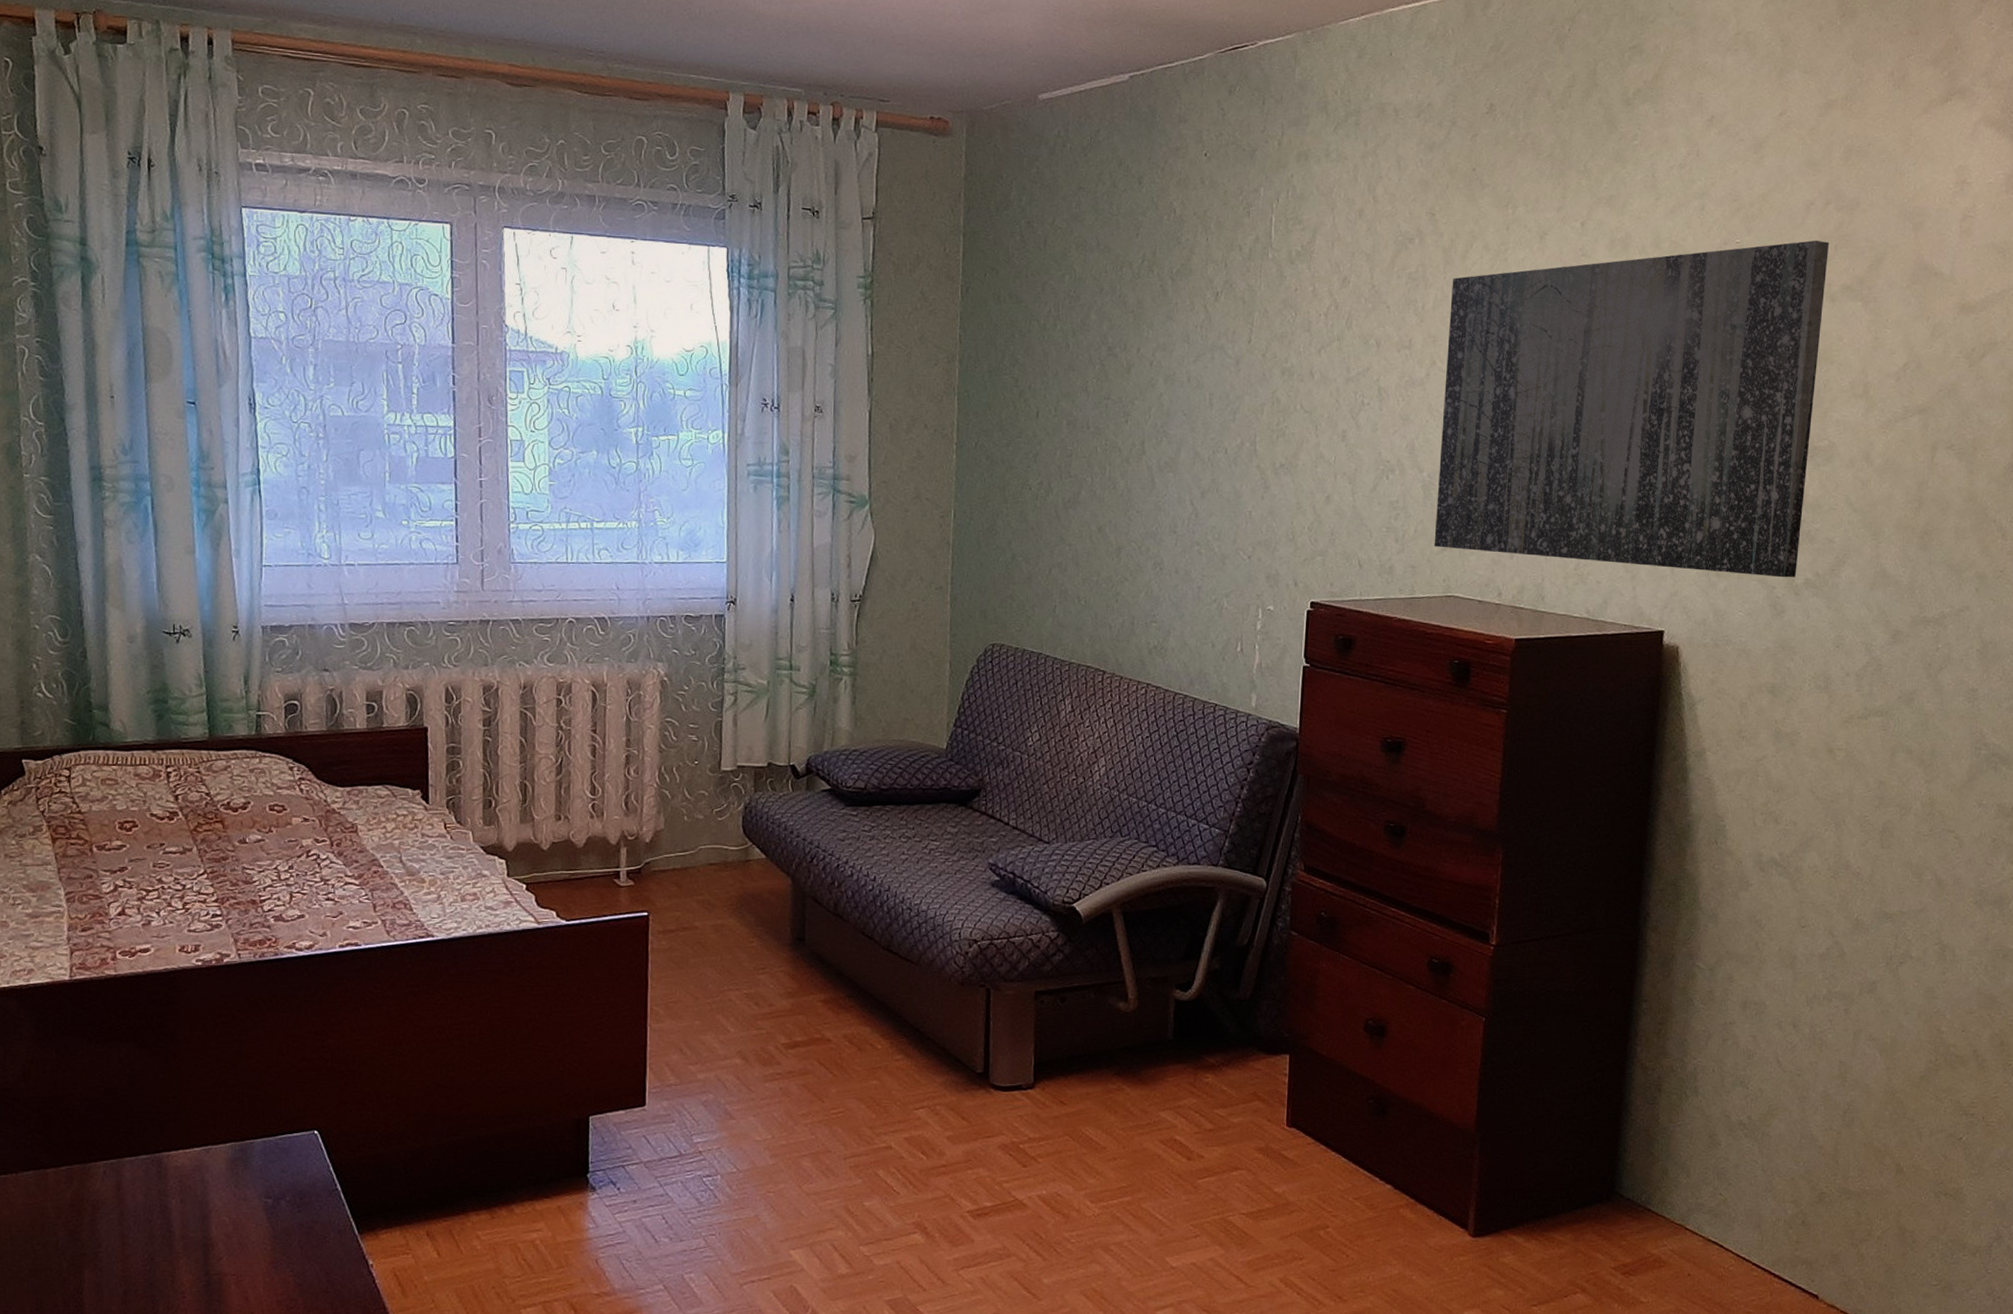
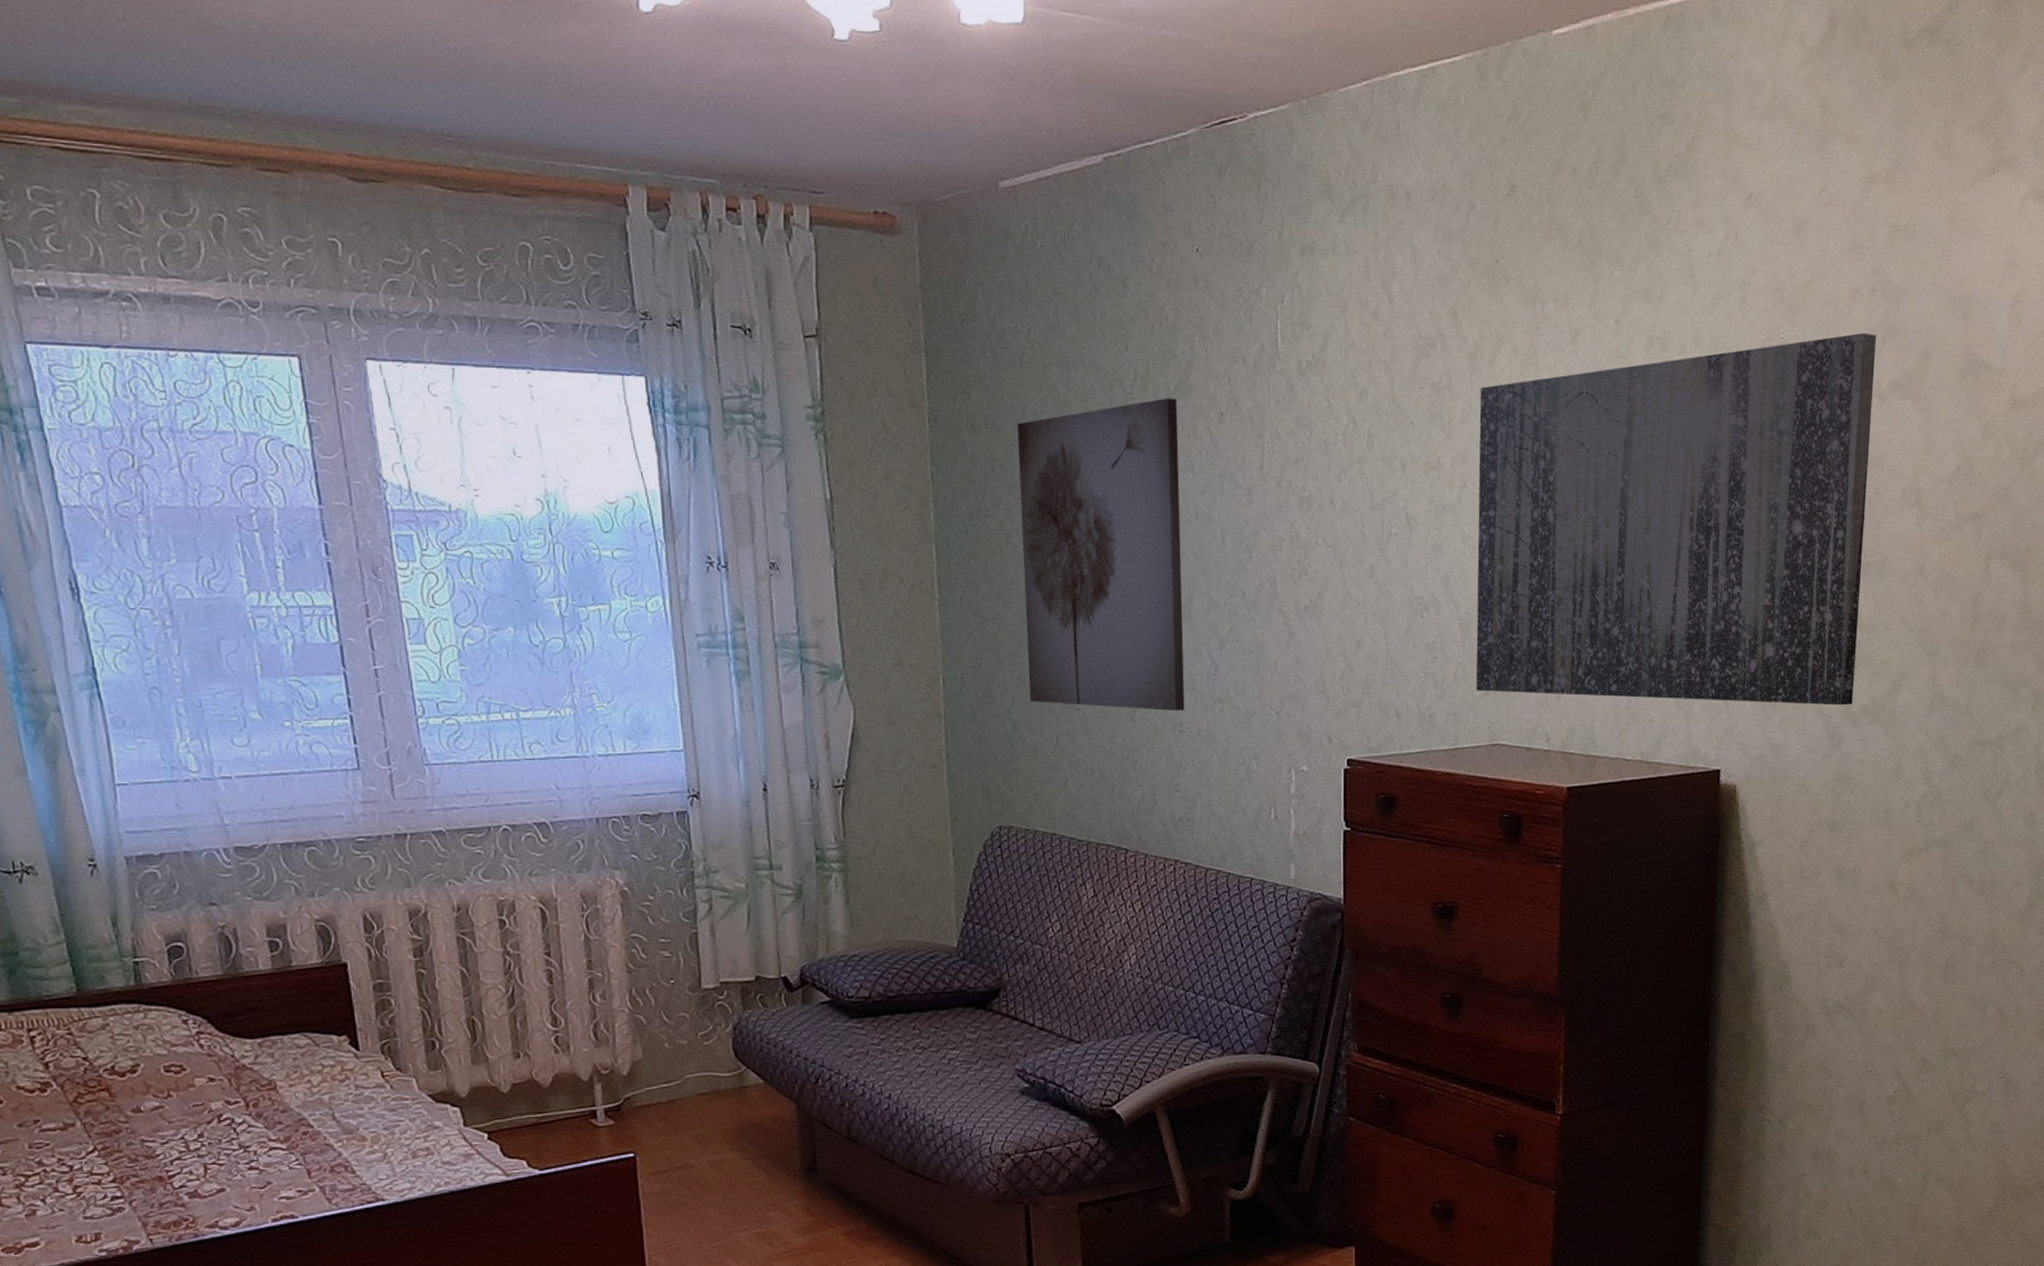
wall art: none [1028,278,1179,551] -> present [1017,398,1185,711]

